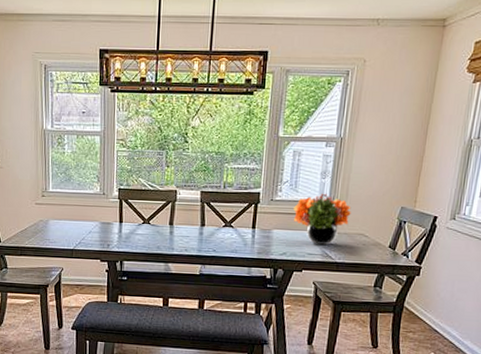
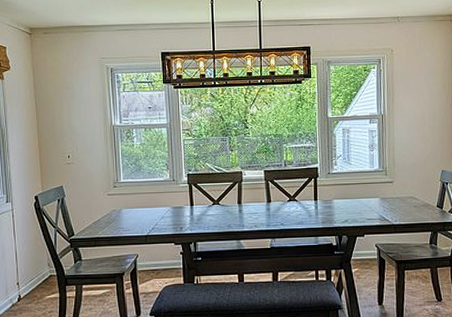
flower arrangement: present [294,193,352,245] -> none [349,163,400,210]

